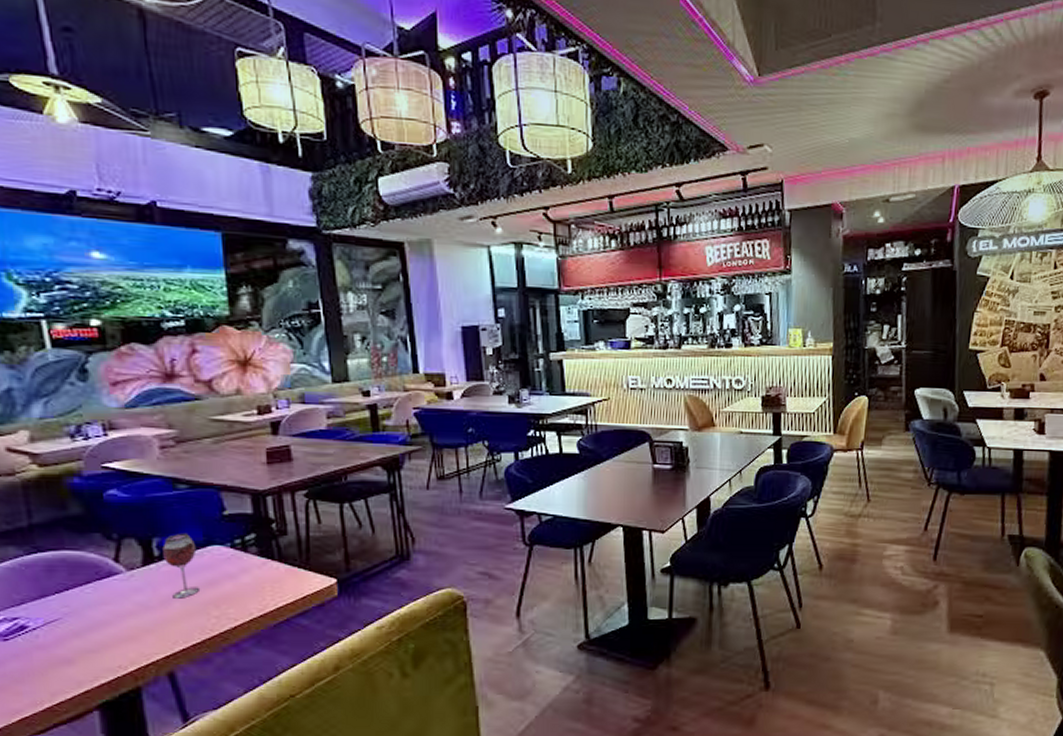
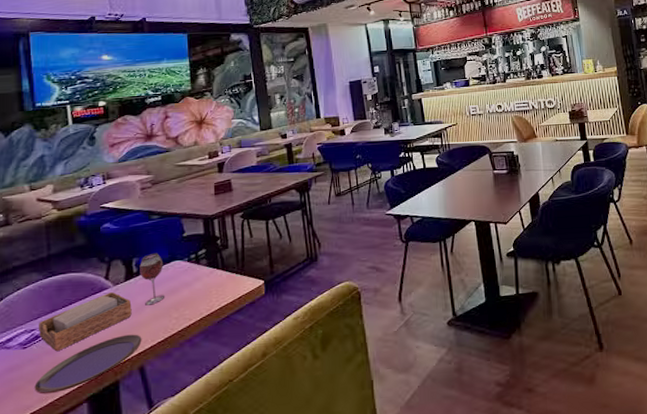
napkin holder: none [23,579,155,648] -> present [39,292,132,352]
plate: none [24,633,170,698] -> present [34,334,142,395]

